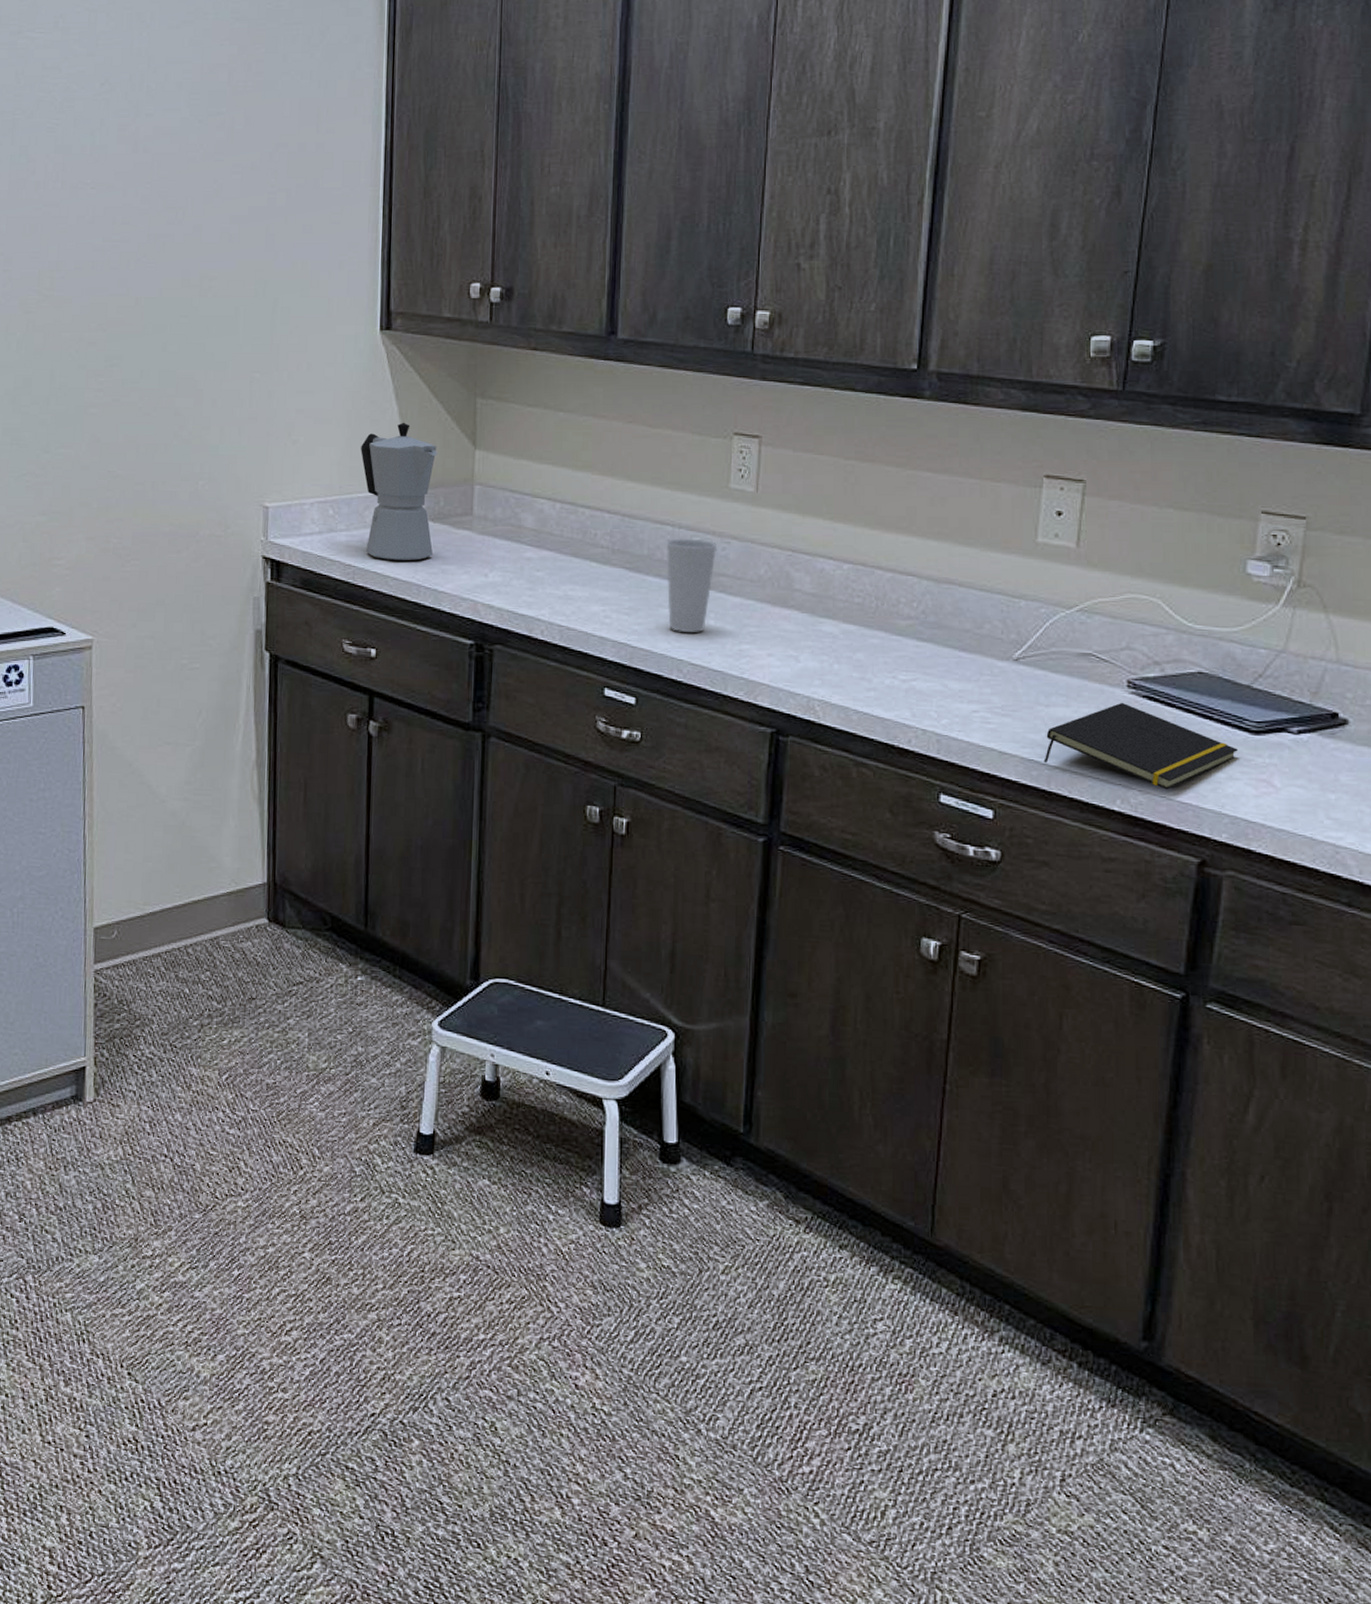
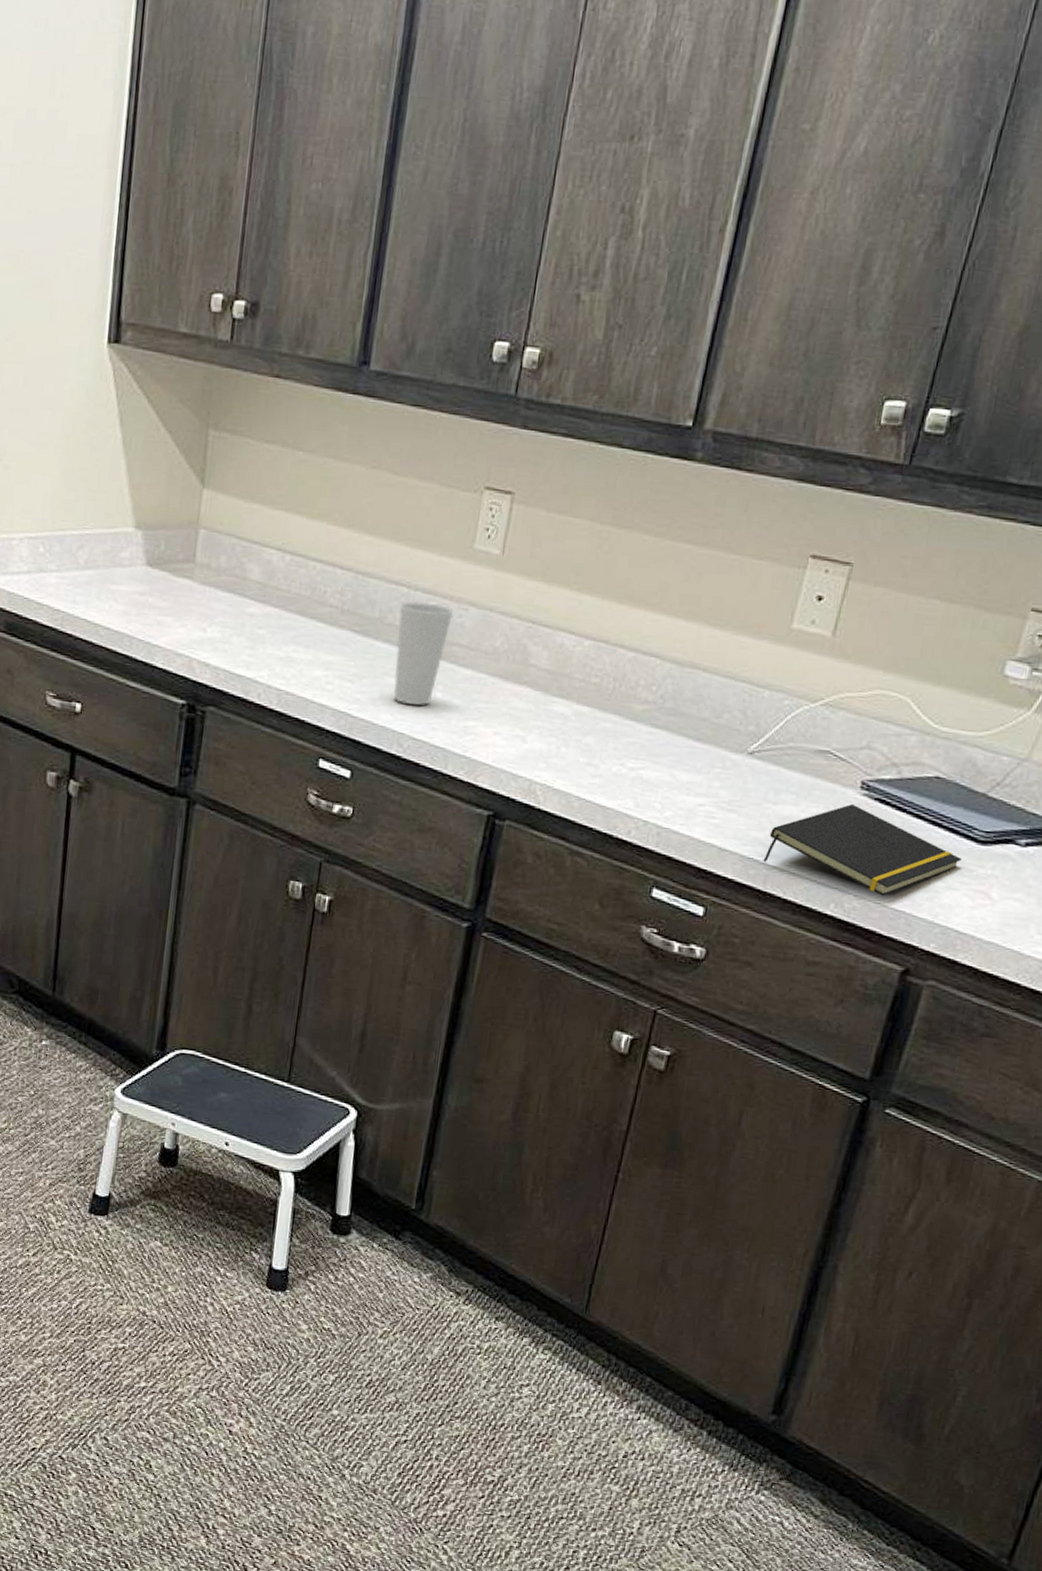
moka pot: present [361,422,437,560] -> none [76,452,162,609]

